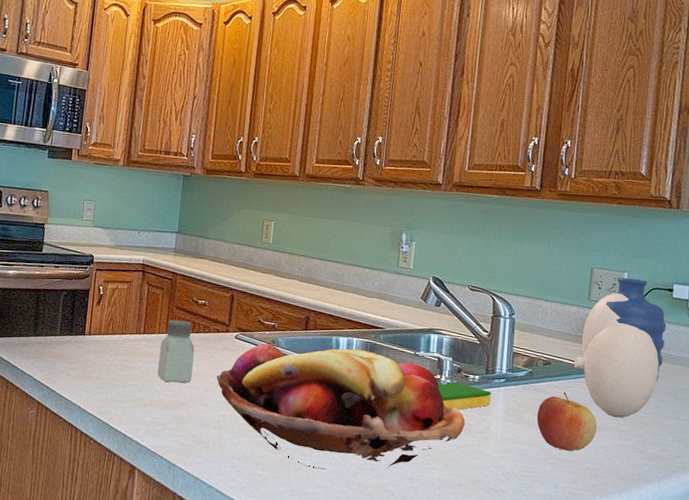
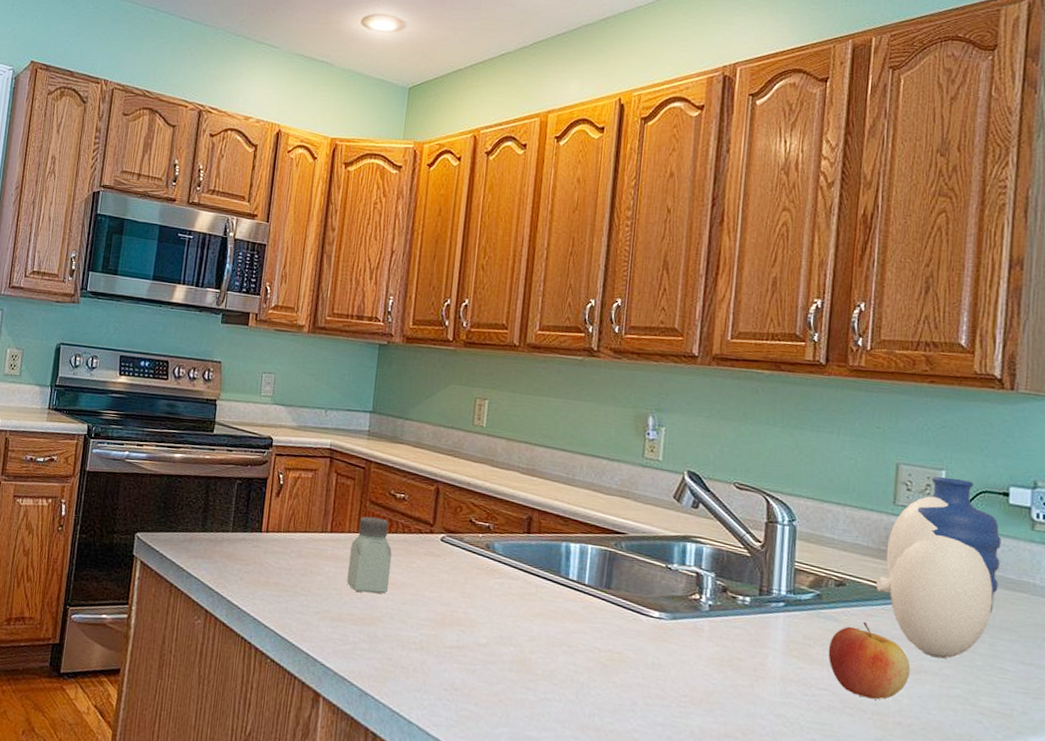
fruit basket: present [216,344,465,470] -> none [418,549,733,709]
dish sponge: present [438,382,491,410] -> none [697,604,767,640]

